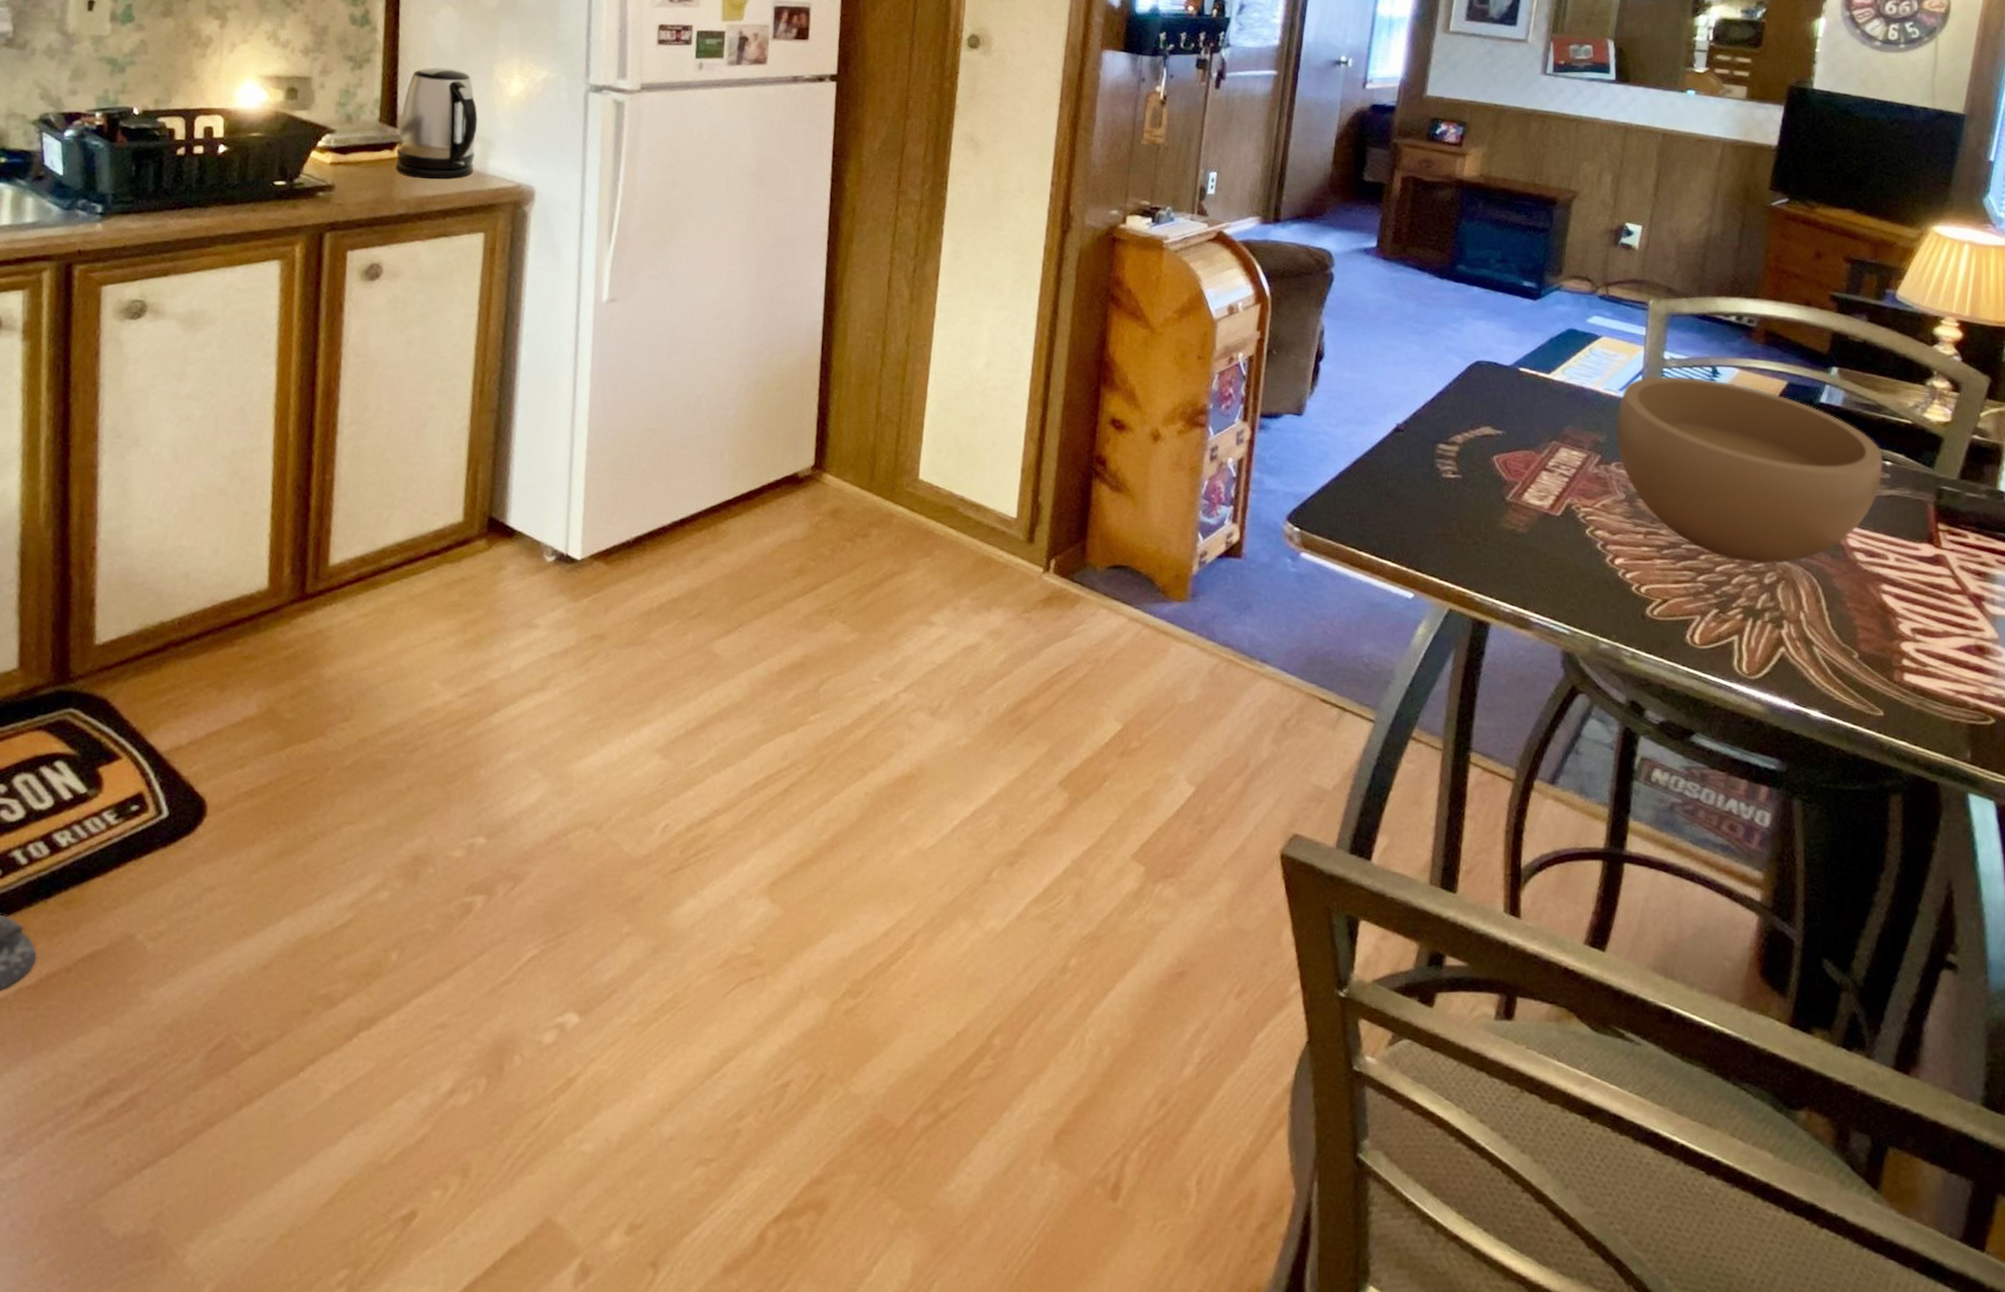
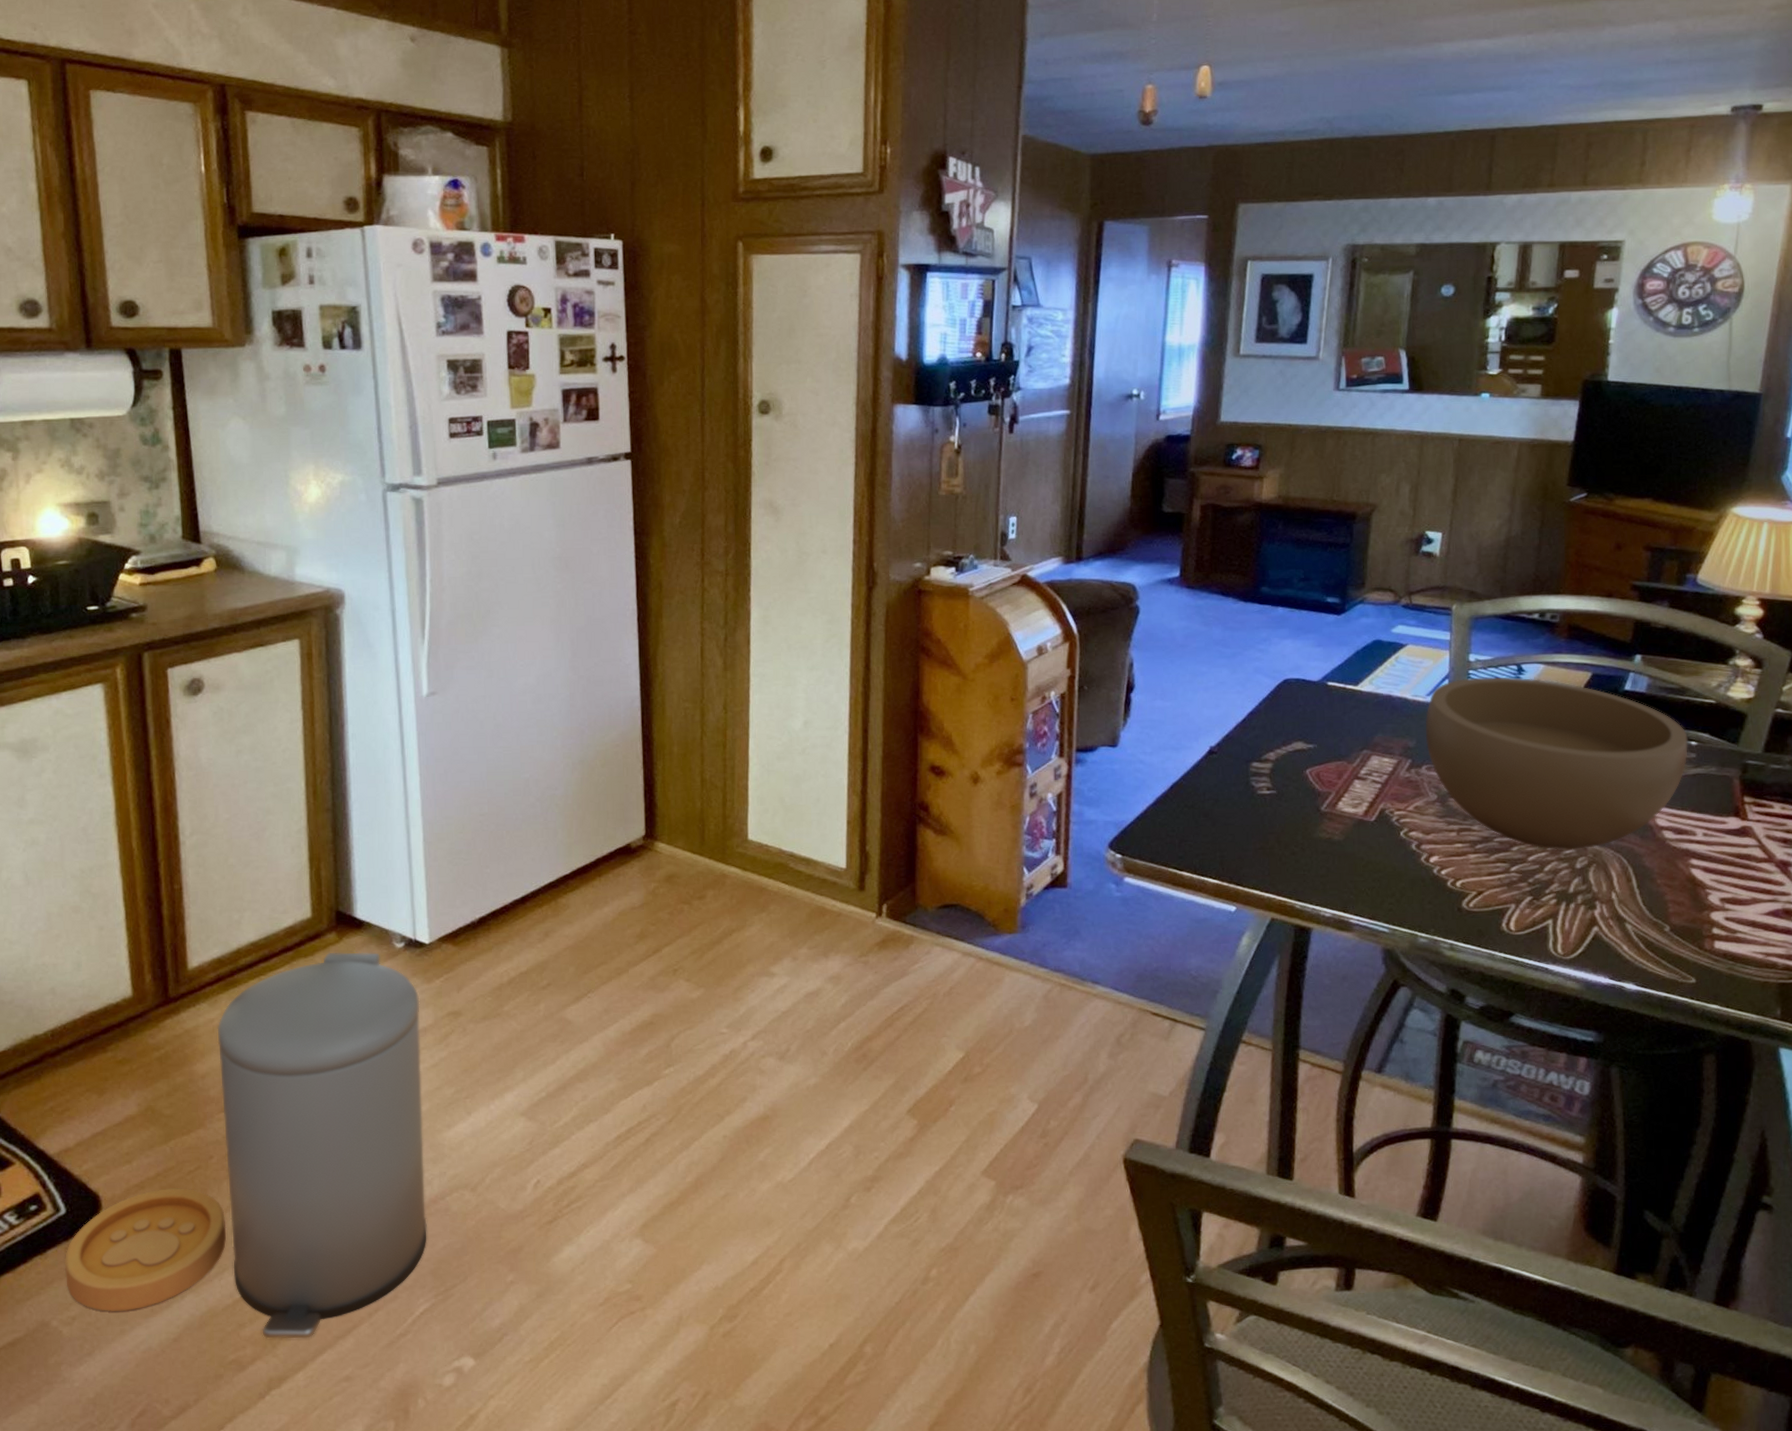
pet bowl: none [158,799,335,931] -> present [64,1188,226,1312]
pedal bin: none [335,560,565,977] -> present [217,952,427,1339]
kettle: present [396,67,478,179] -> none [203,480,282,591]

